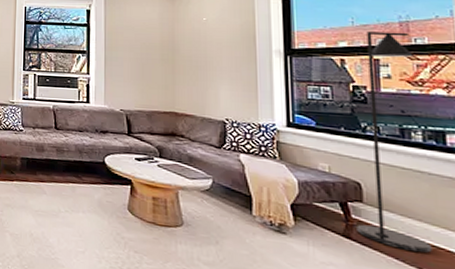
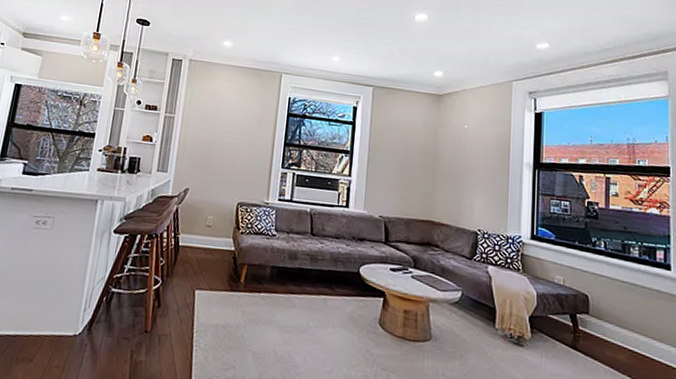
floor lamp: present [356,31,432,253] -> none [582,150,640,361]

